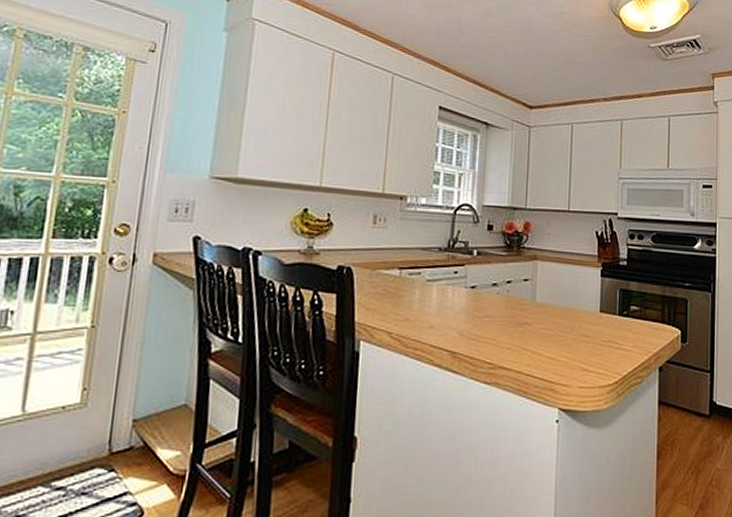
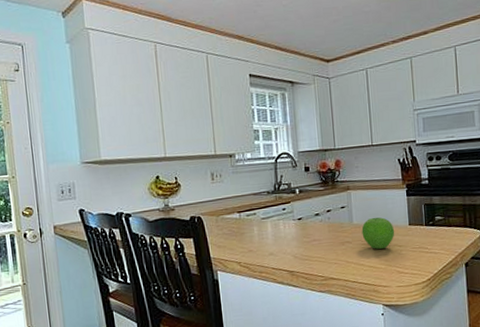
fruit: none [544,297,583,337] -> present [361,217,395,249]

